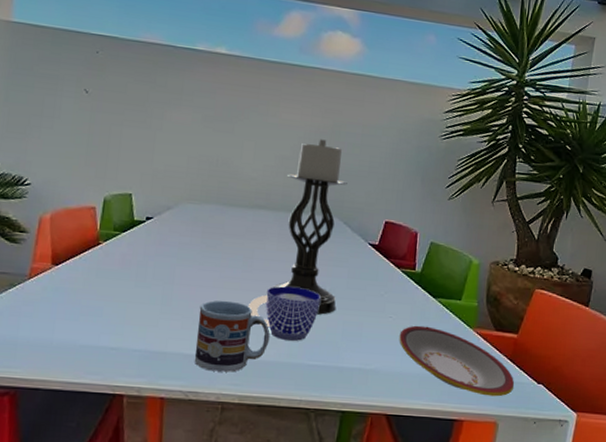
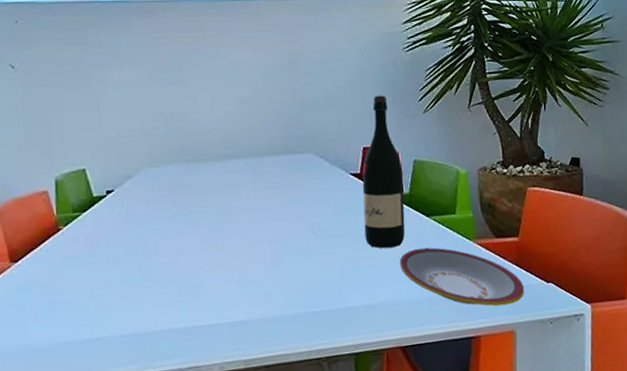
cup: present [194,300,270,372] -> none [183,262,265,342]
cup: present [249,286,321,341] -> none [236,233,312,293]
candle holder: present [266,139,347,315] -> none [250,73,329,258]
wine bottle: none [371,175,419,321] -> present [362,95,406,249]

